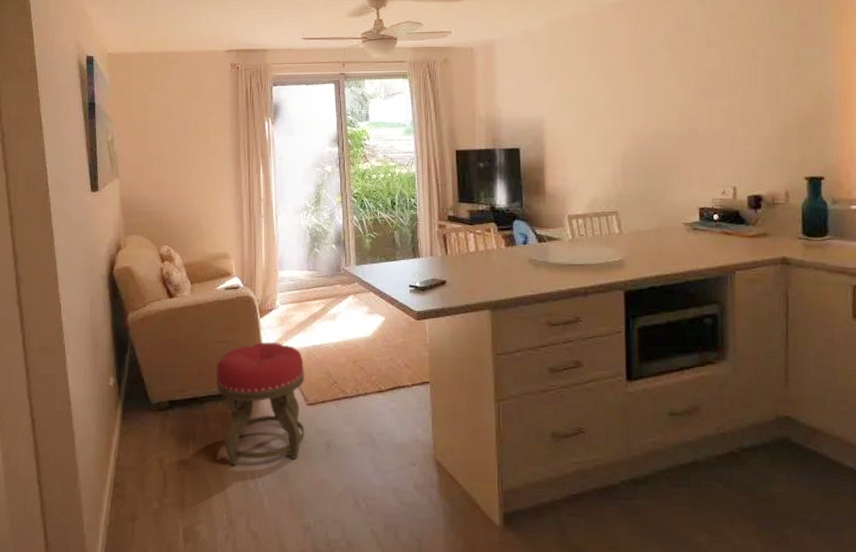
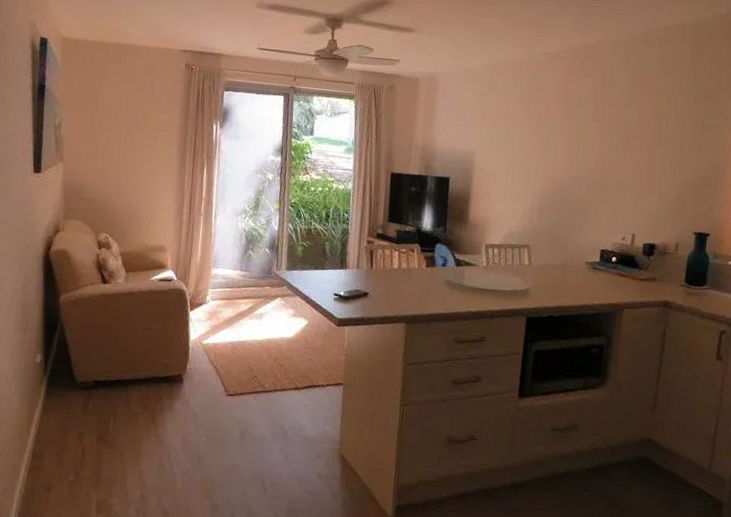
stool: present [216,341,305,466] -> none [142,333,228,446]

